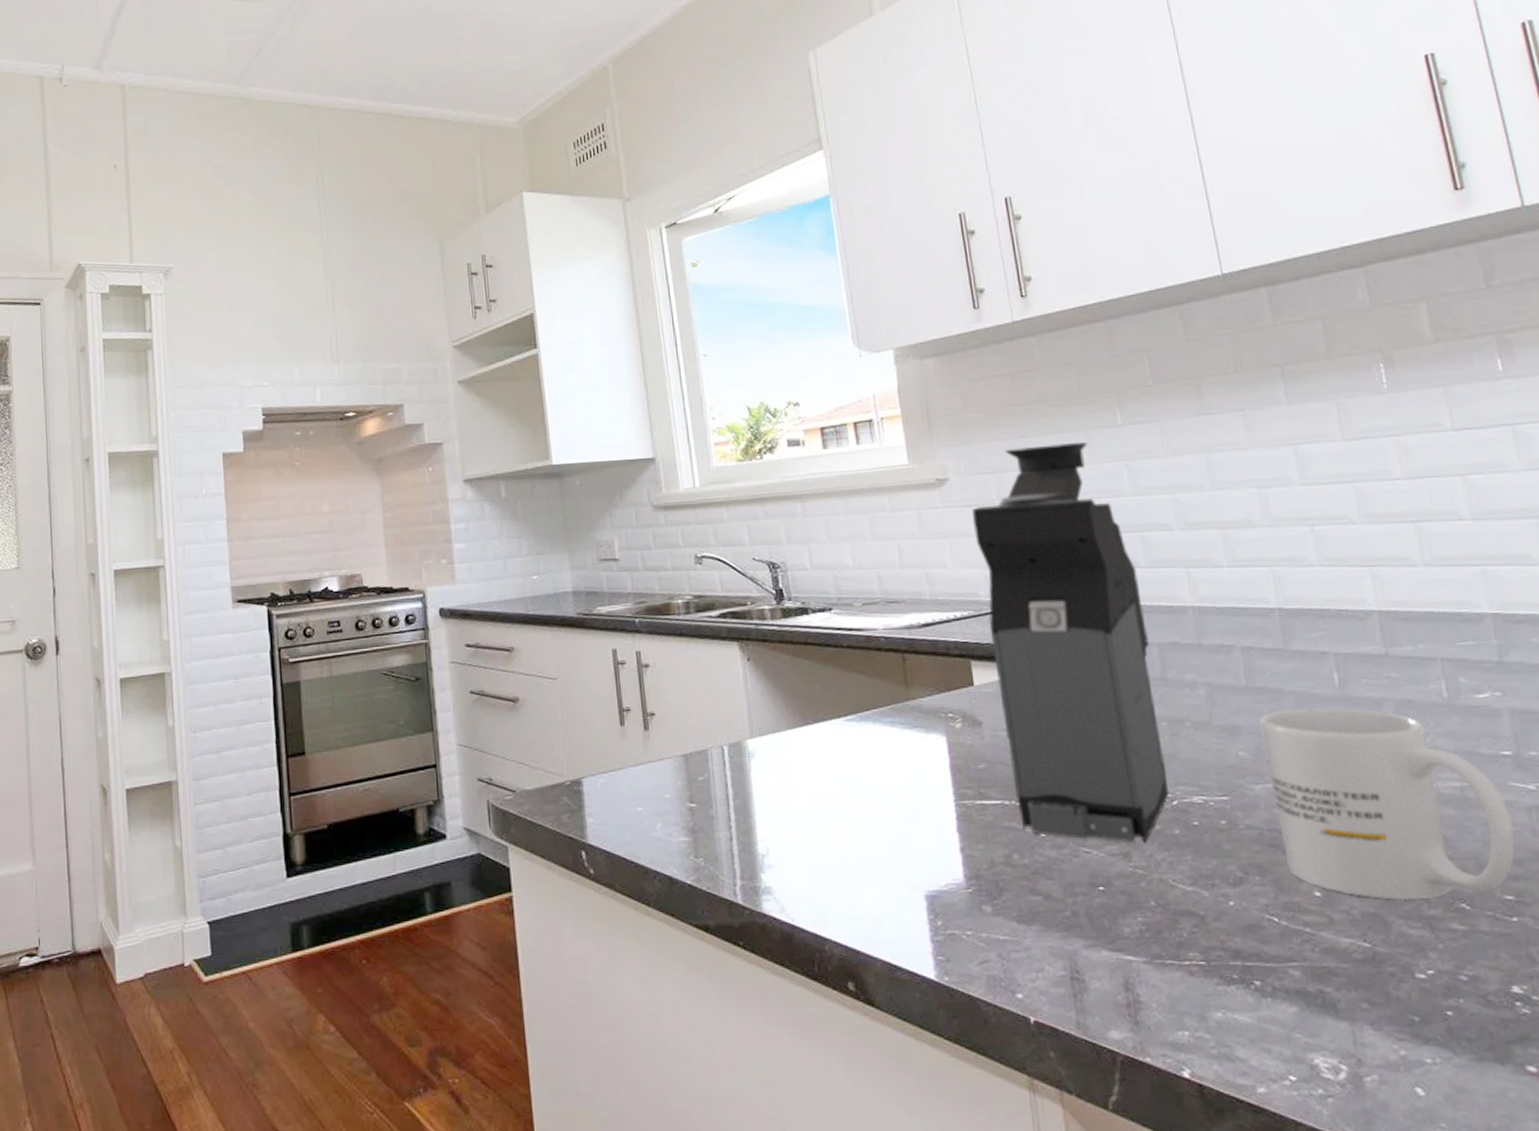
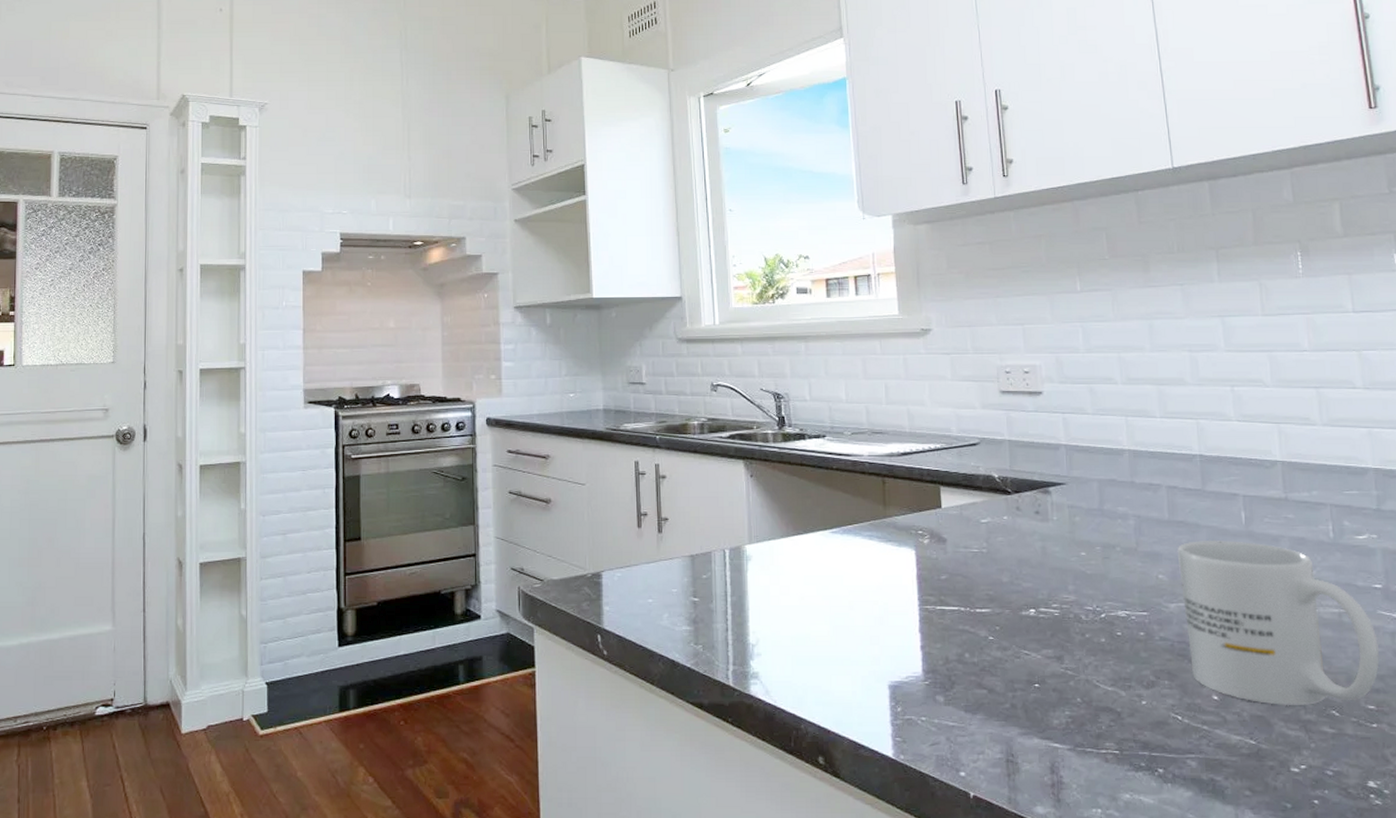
coffee maker: present [972,442,1170,844] -> none [950,304,1099,649]

